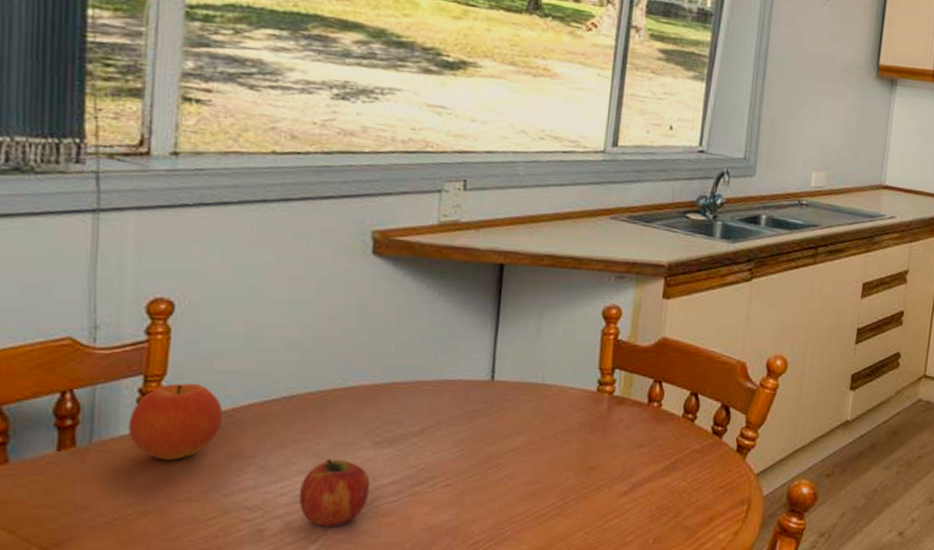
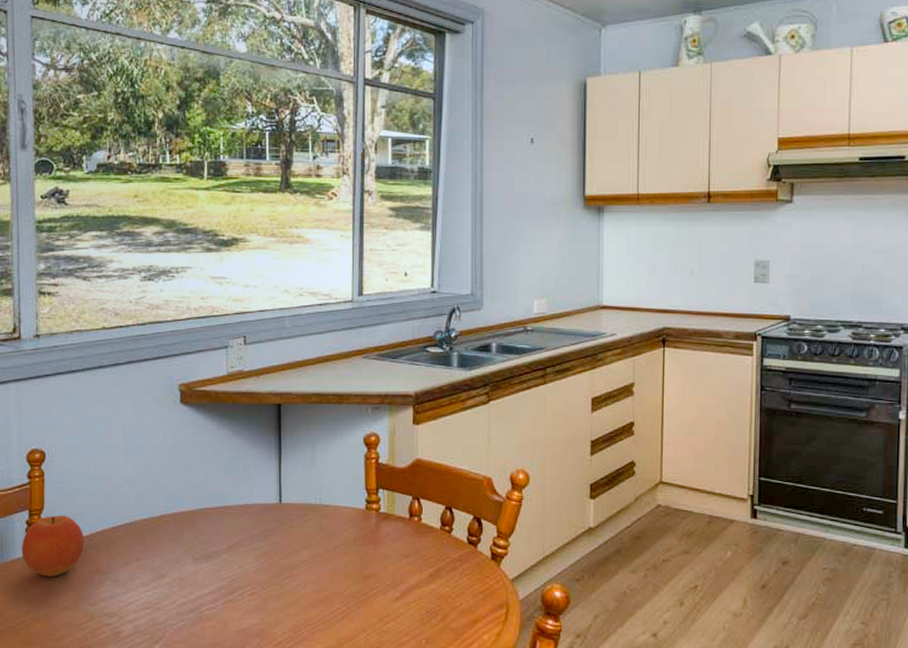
fruit: present [298,459,370,527] -> none [143,573,194,630]

